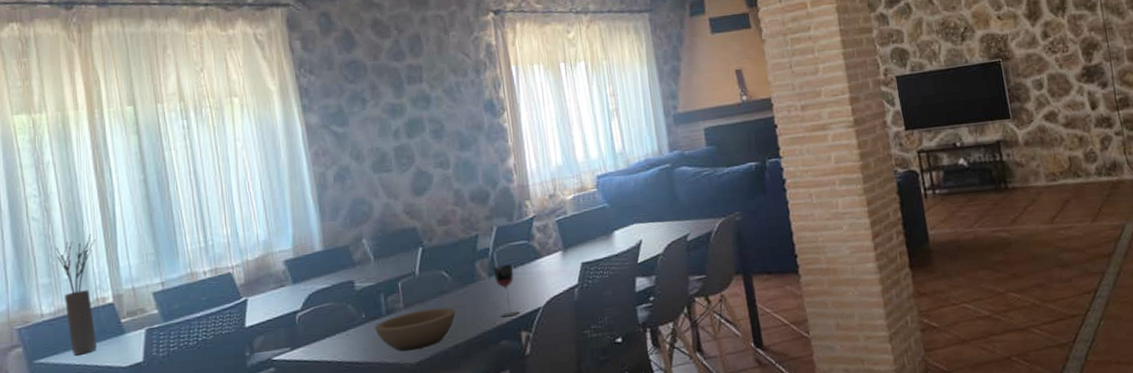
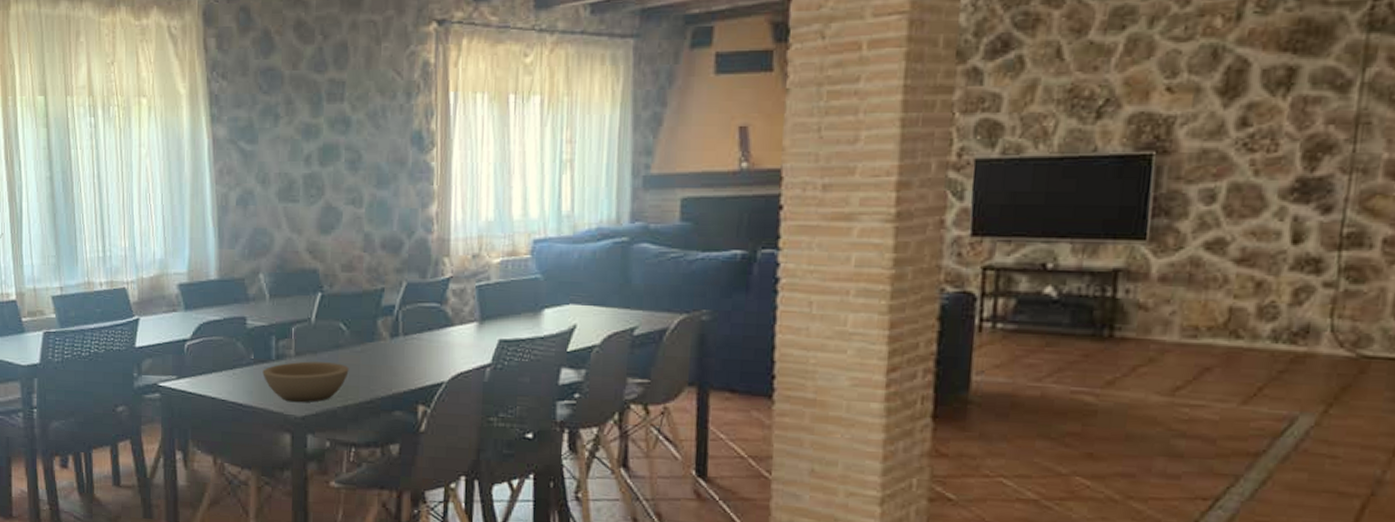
wineglass: present [493,264,519,318] -> none [396,327,420,386]

